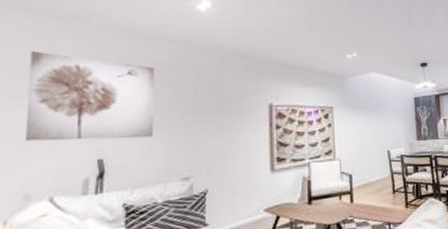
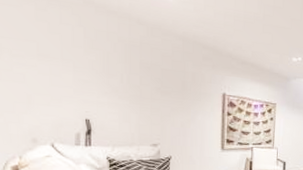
wall art: present [26,51,155,141] -> none [23,15,128,107]

